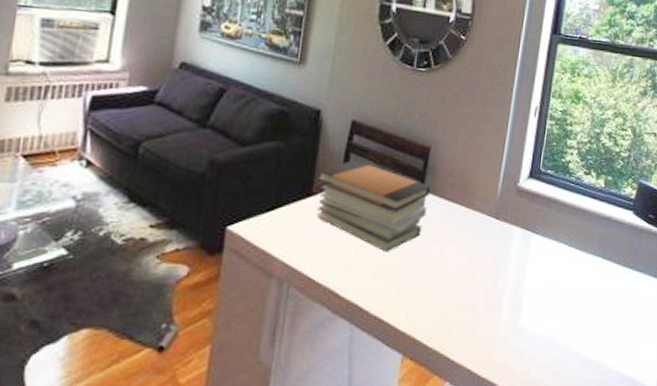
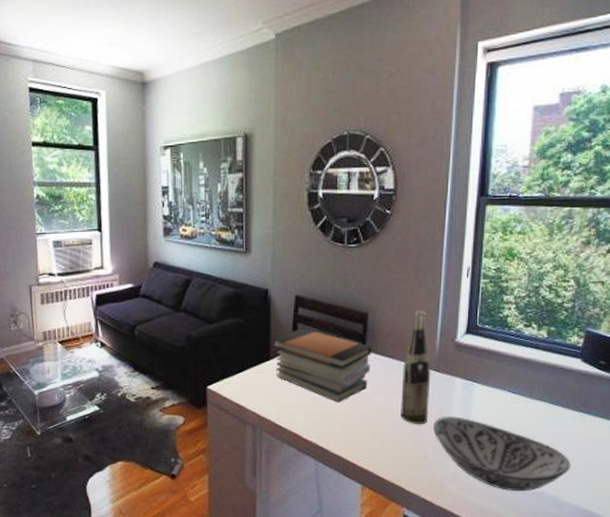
wine bottle: none [454,148,491,279] -> present [400,310,431,424]
decorative bowl: none [487,271,618,359] -> present [433,417,571,492]

